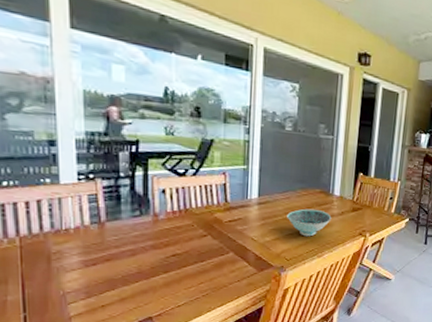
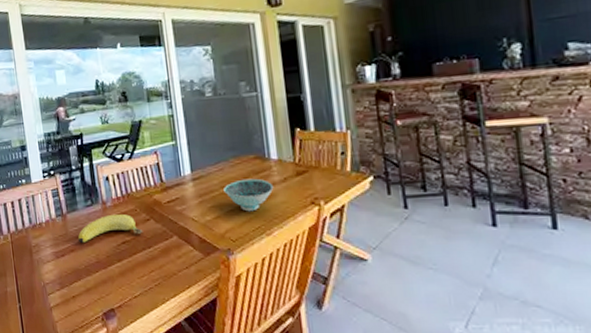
banana: none [118,227,198,253] -> present [78,213,143,243]

